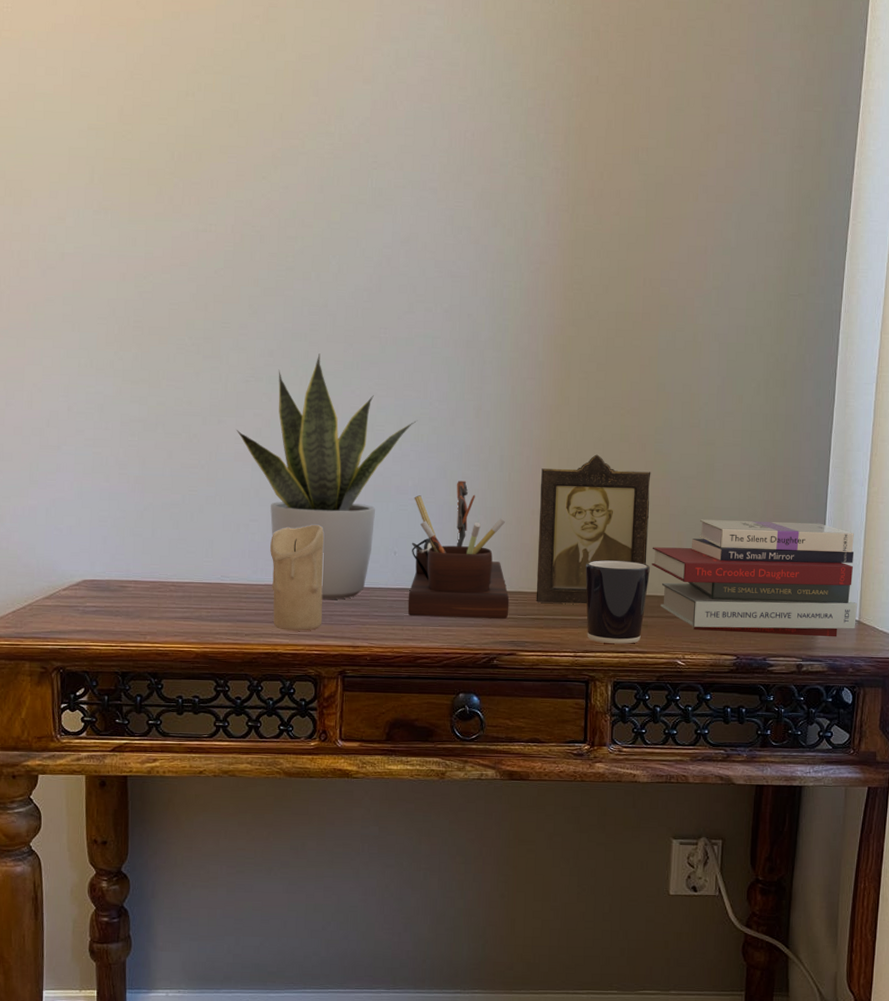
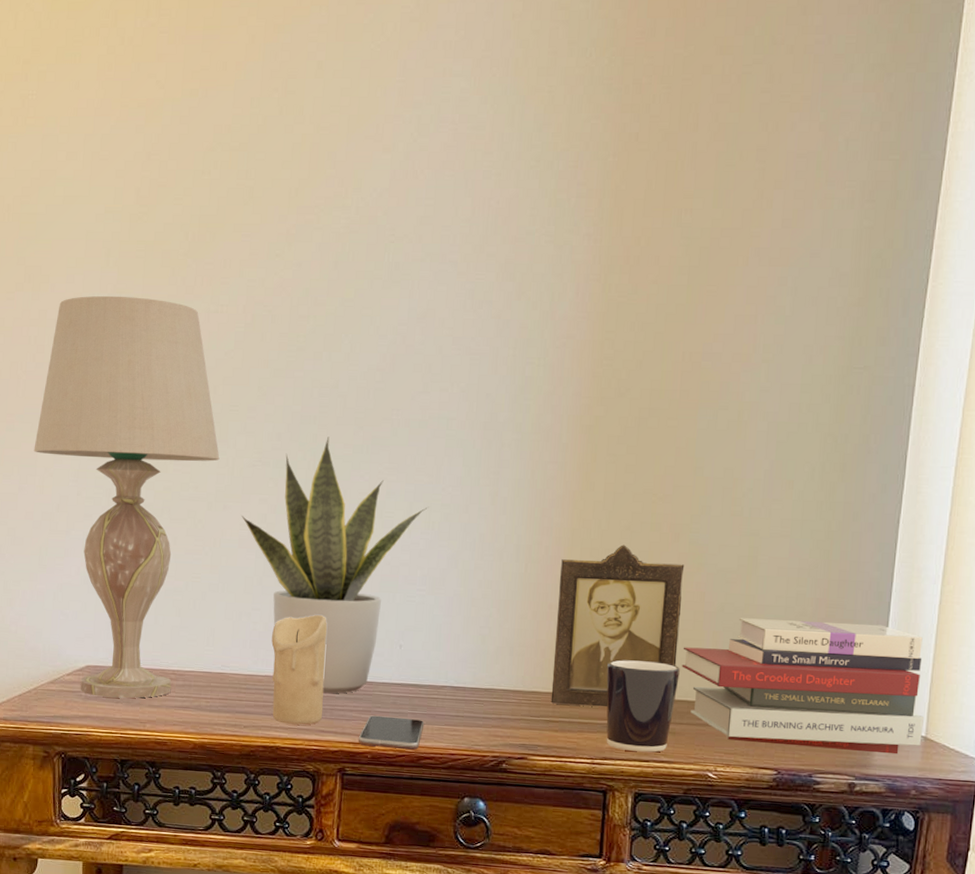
table lamp: none [20,212,213,611] -> present [33,295,220,699]
mobile phone: none [357,619,420,651] -> present [358,715,425,751]
desk organizer: present [407,480,509,619] -> none [412,571,522,720]

